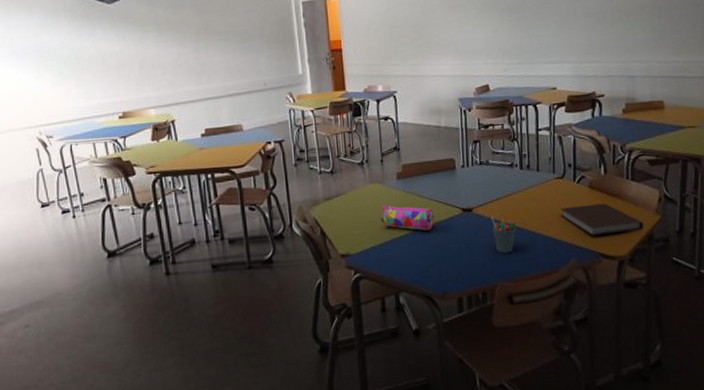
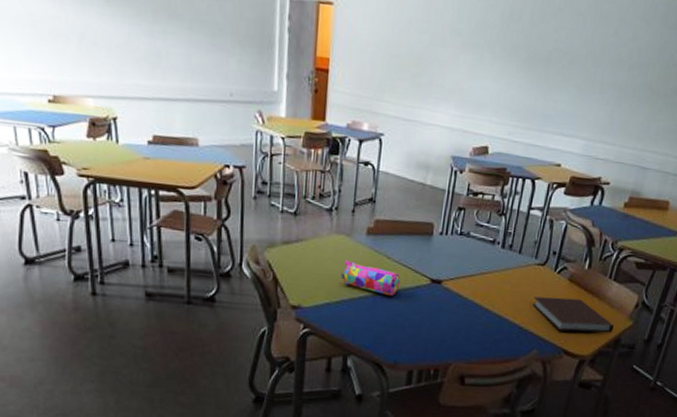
pen holder: present [491,217,517,253] -> none [458,293,486,333]

